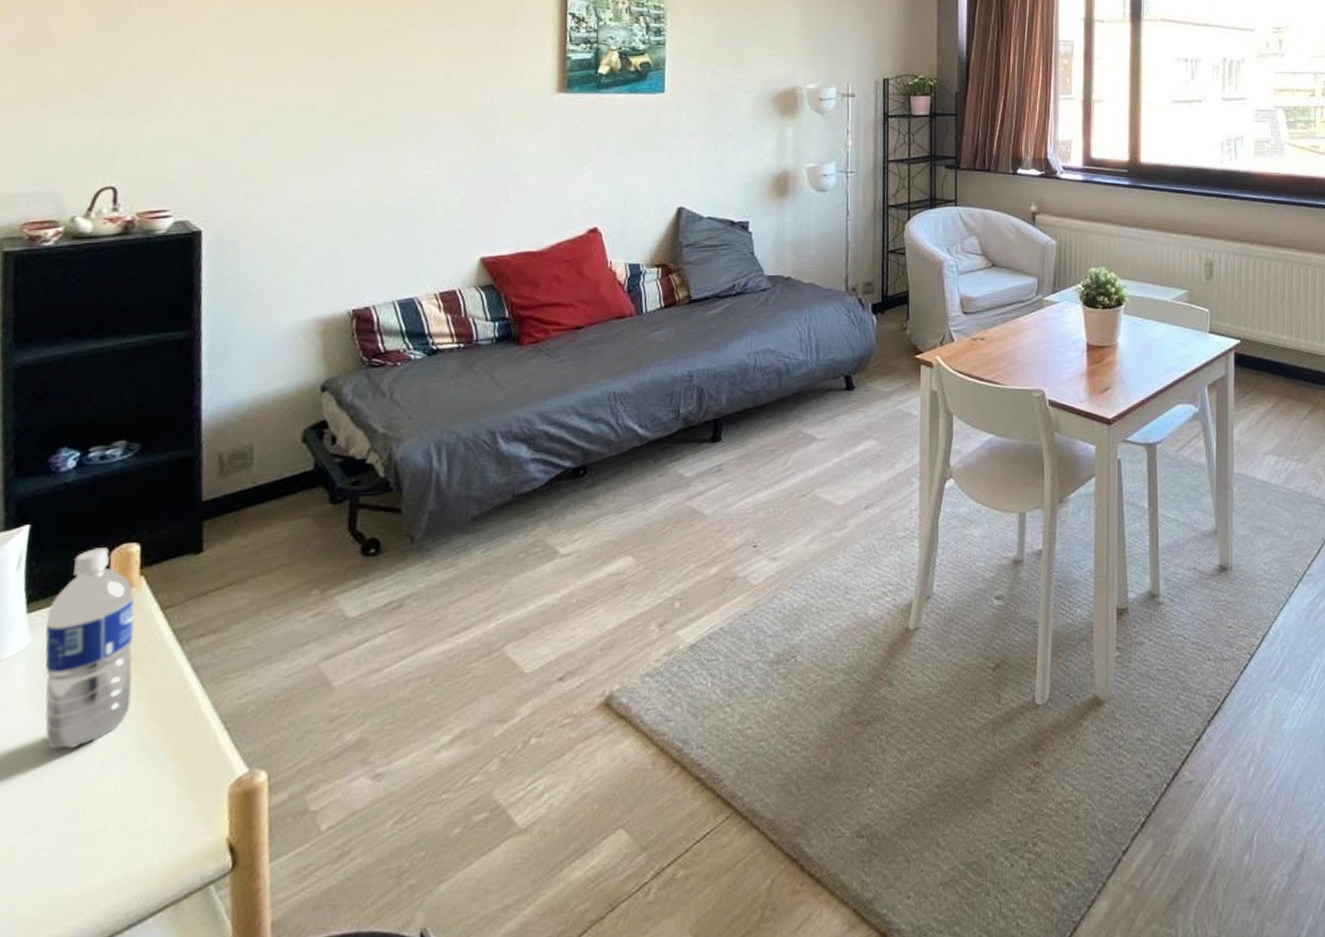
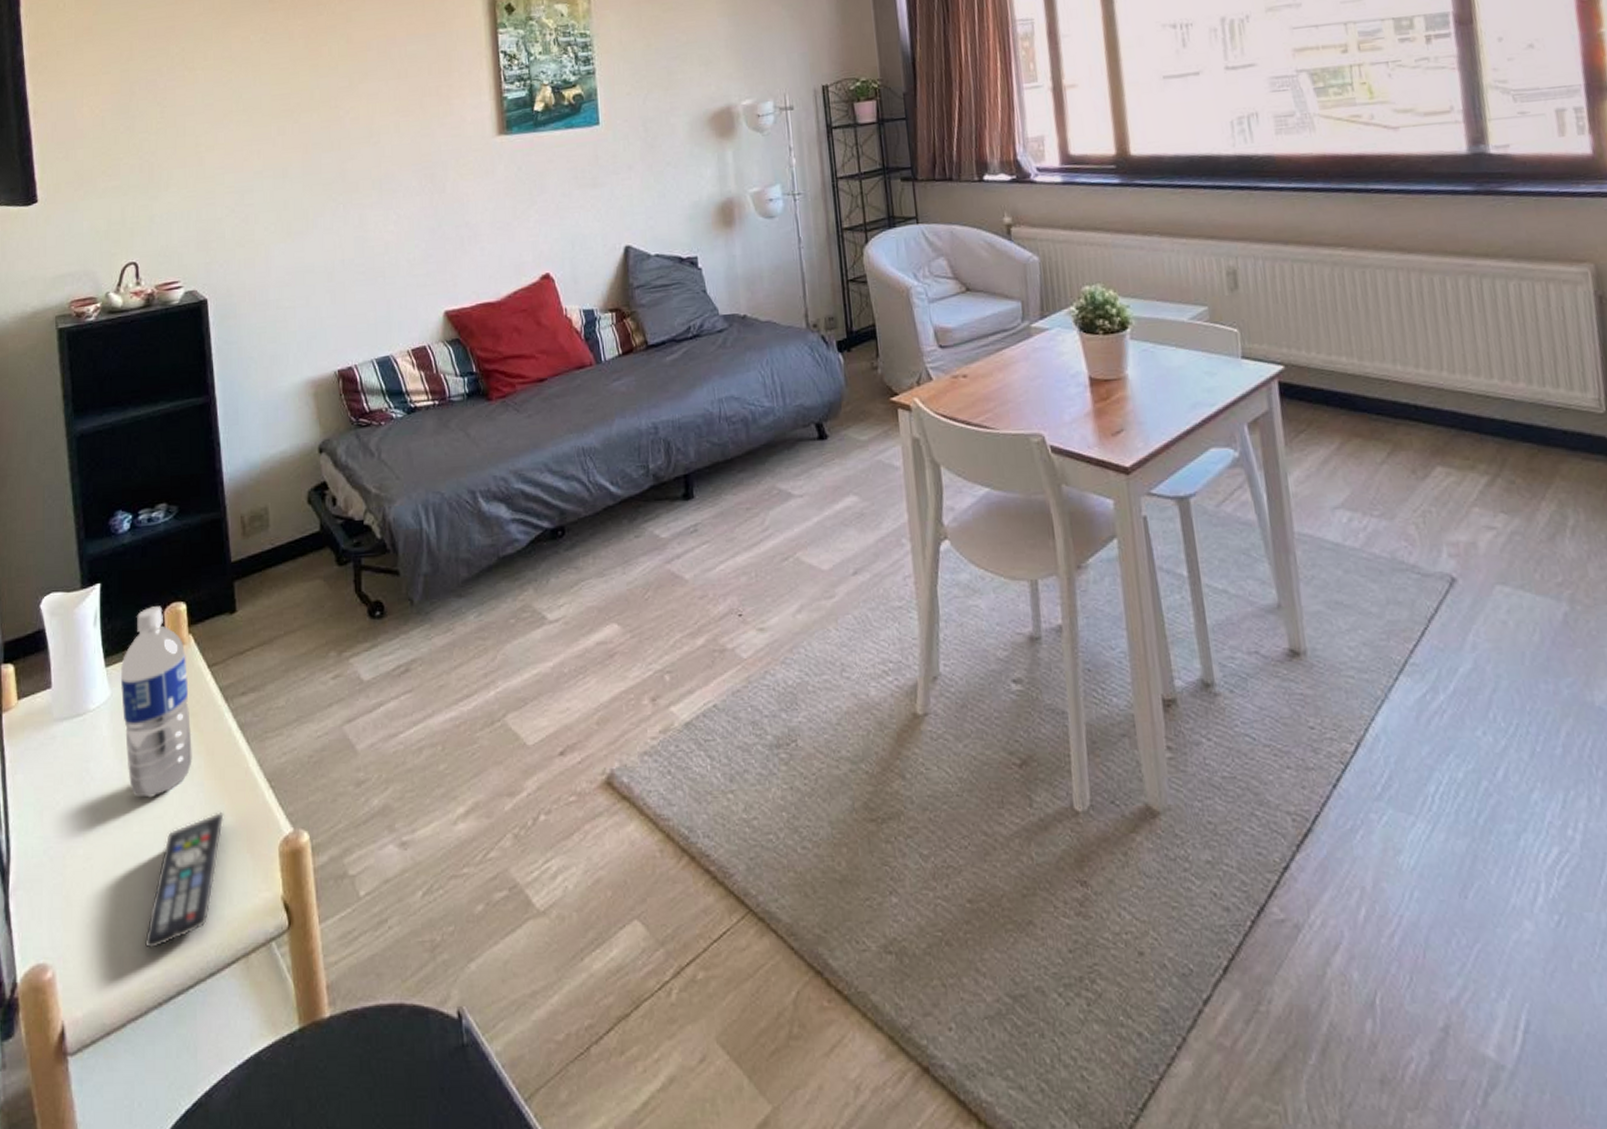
remote control: none [46,757,165,907] -> present [144,811,224,949]

